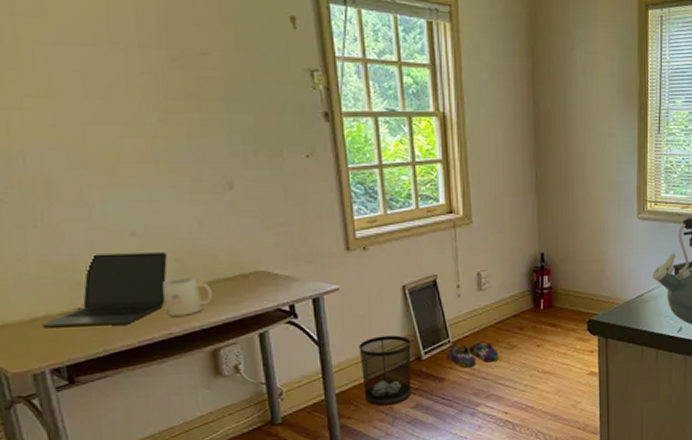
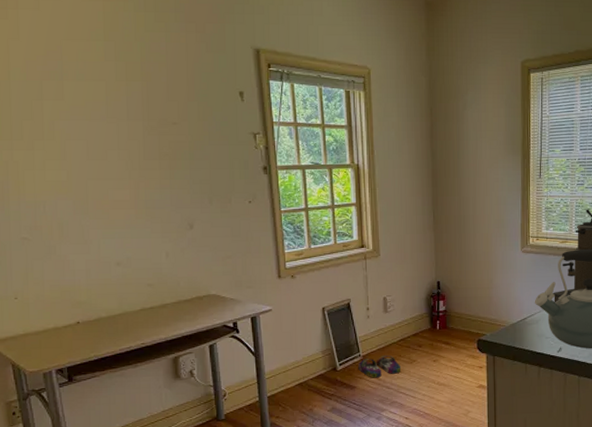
laptop: present [42,252,167,329] -> none [51,279,143,338]
mug: present [162,276,213,316] -> none [138,298,175,330]
waste bin: present [359,335,412,406] -> none [287,349,329,408]

